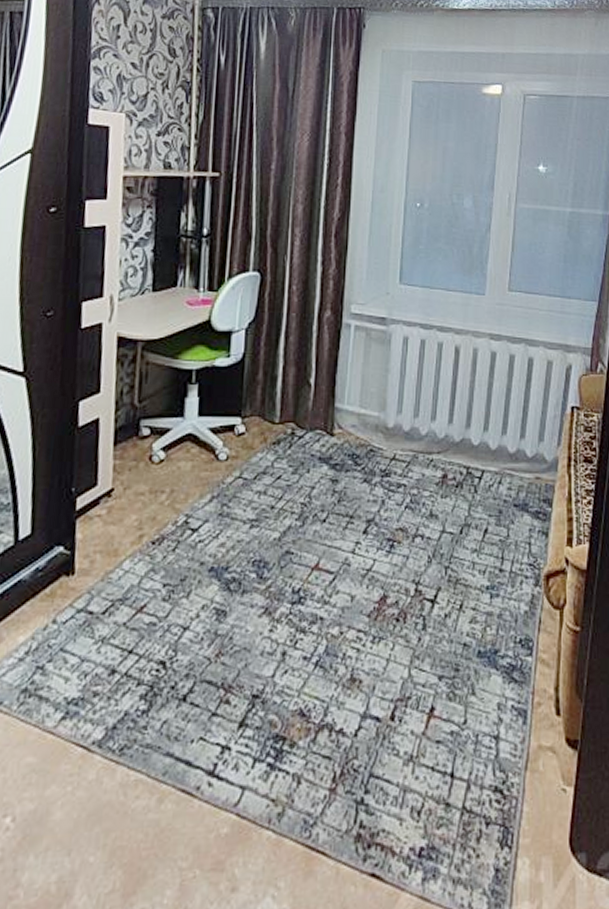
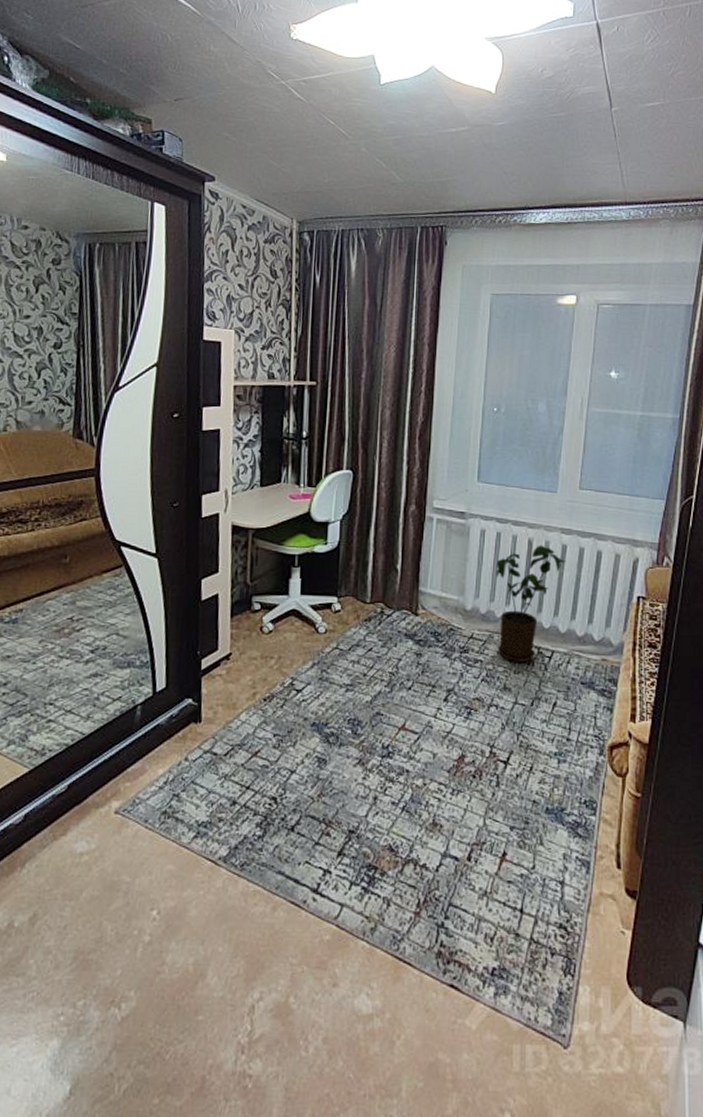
house plant: none [420,352,496,485] -> present [496,545,566,662]

